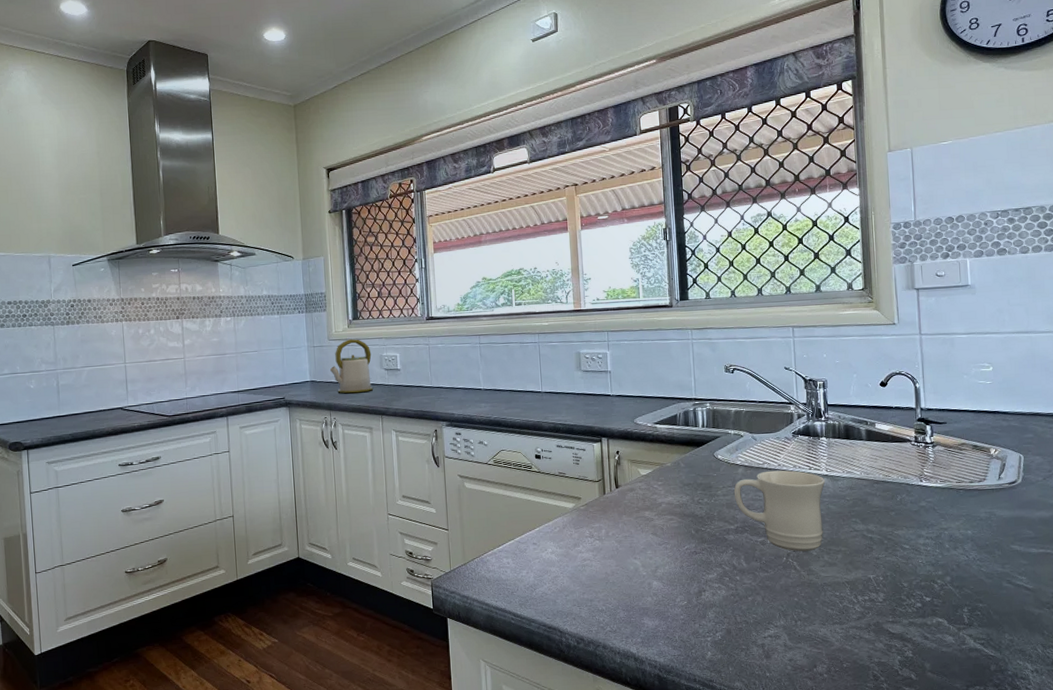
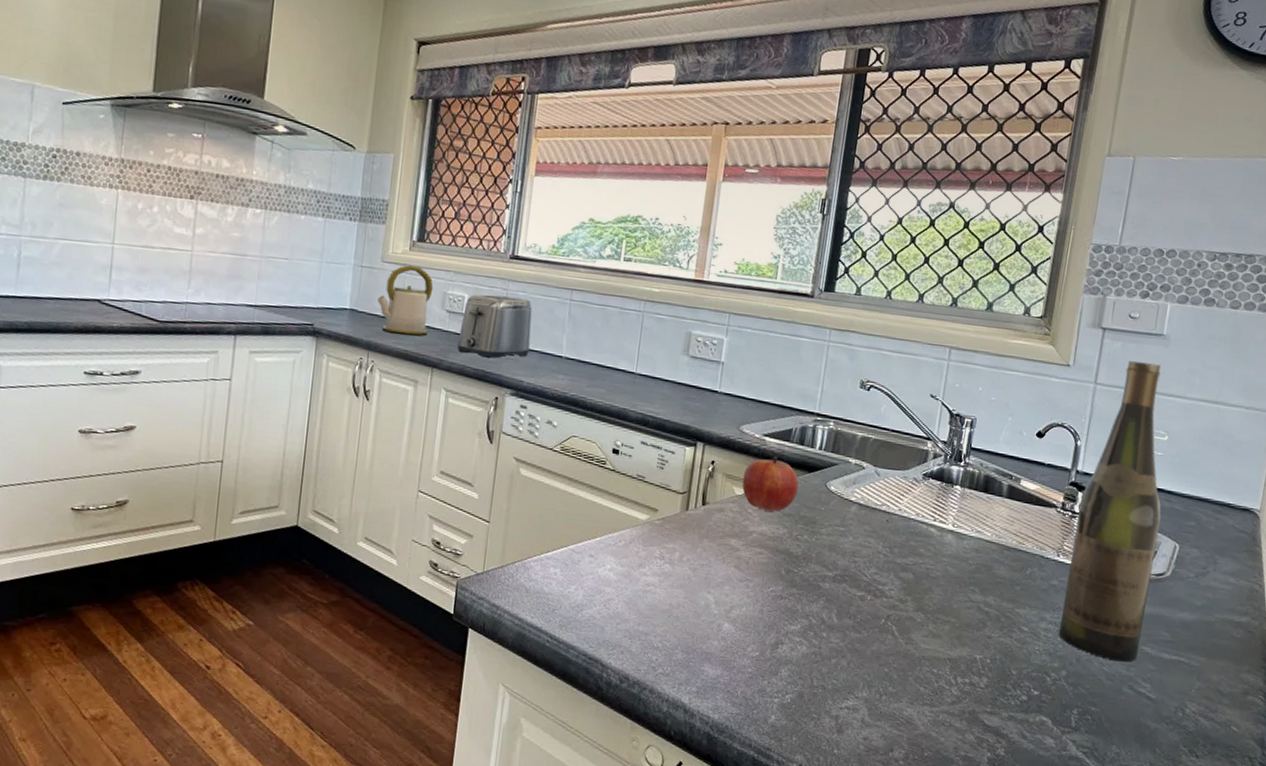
toaster: none [397,349,454,401] -> present [456,294,533,359]
fruit: none [644,439,692,484] -> present [742,456,799,512]
mug: present [733,470,826,552] -> none [839,514,950,617]
wine bottle: none [929,310,1009,562] -> present [1059,360,1161,662]

